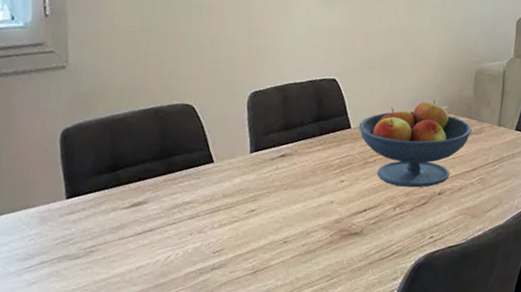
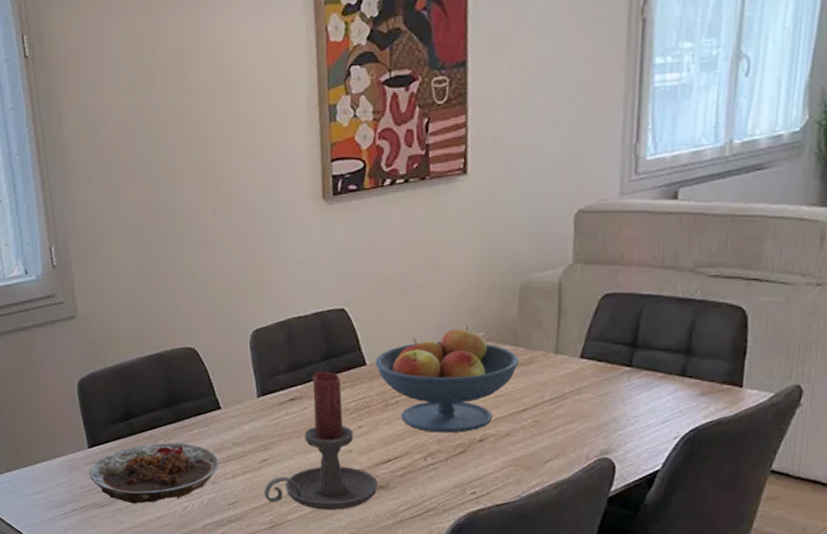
plate: none [64,194,208,255] -> present [89,442,220,504]
candle holder: none [249,132,354,256] -> present [264,371,378,511]

